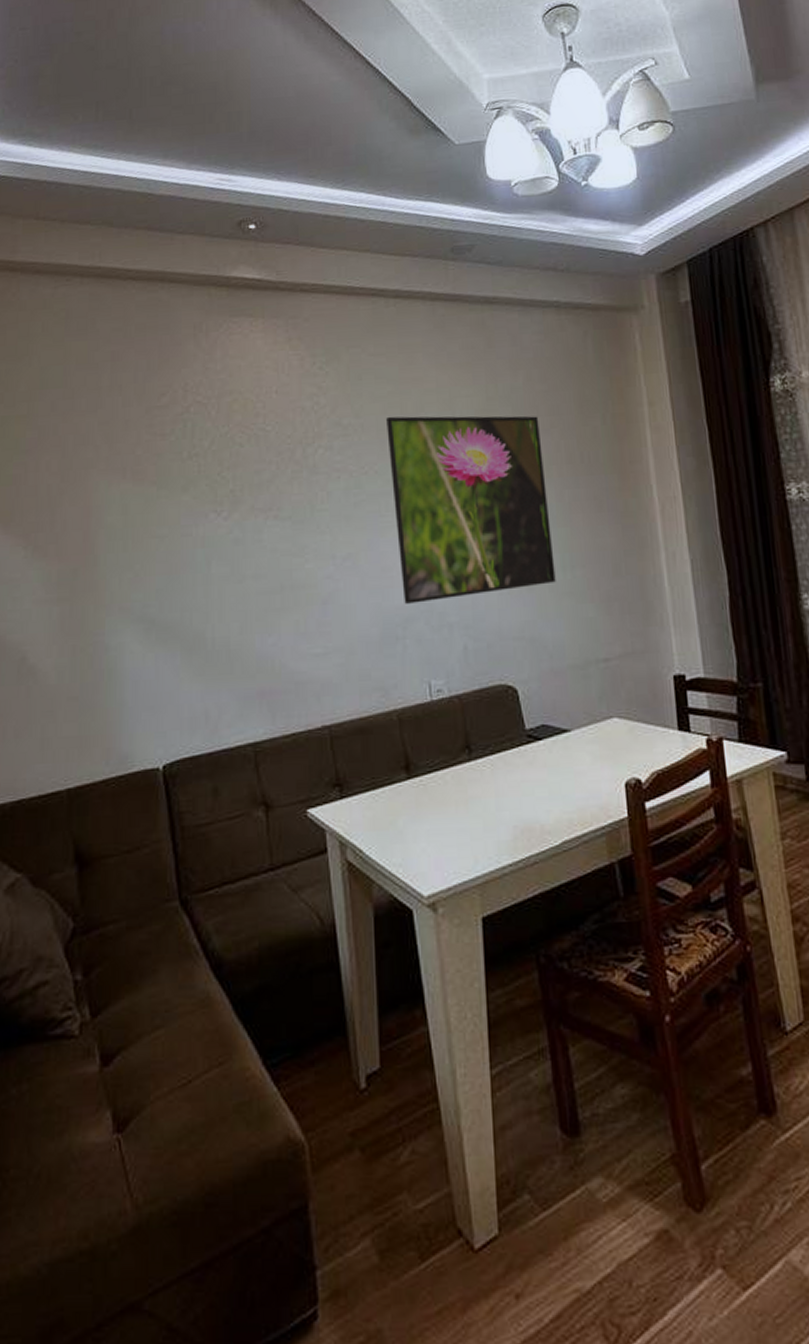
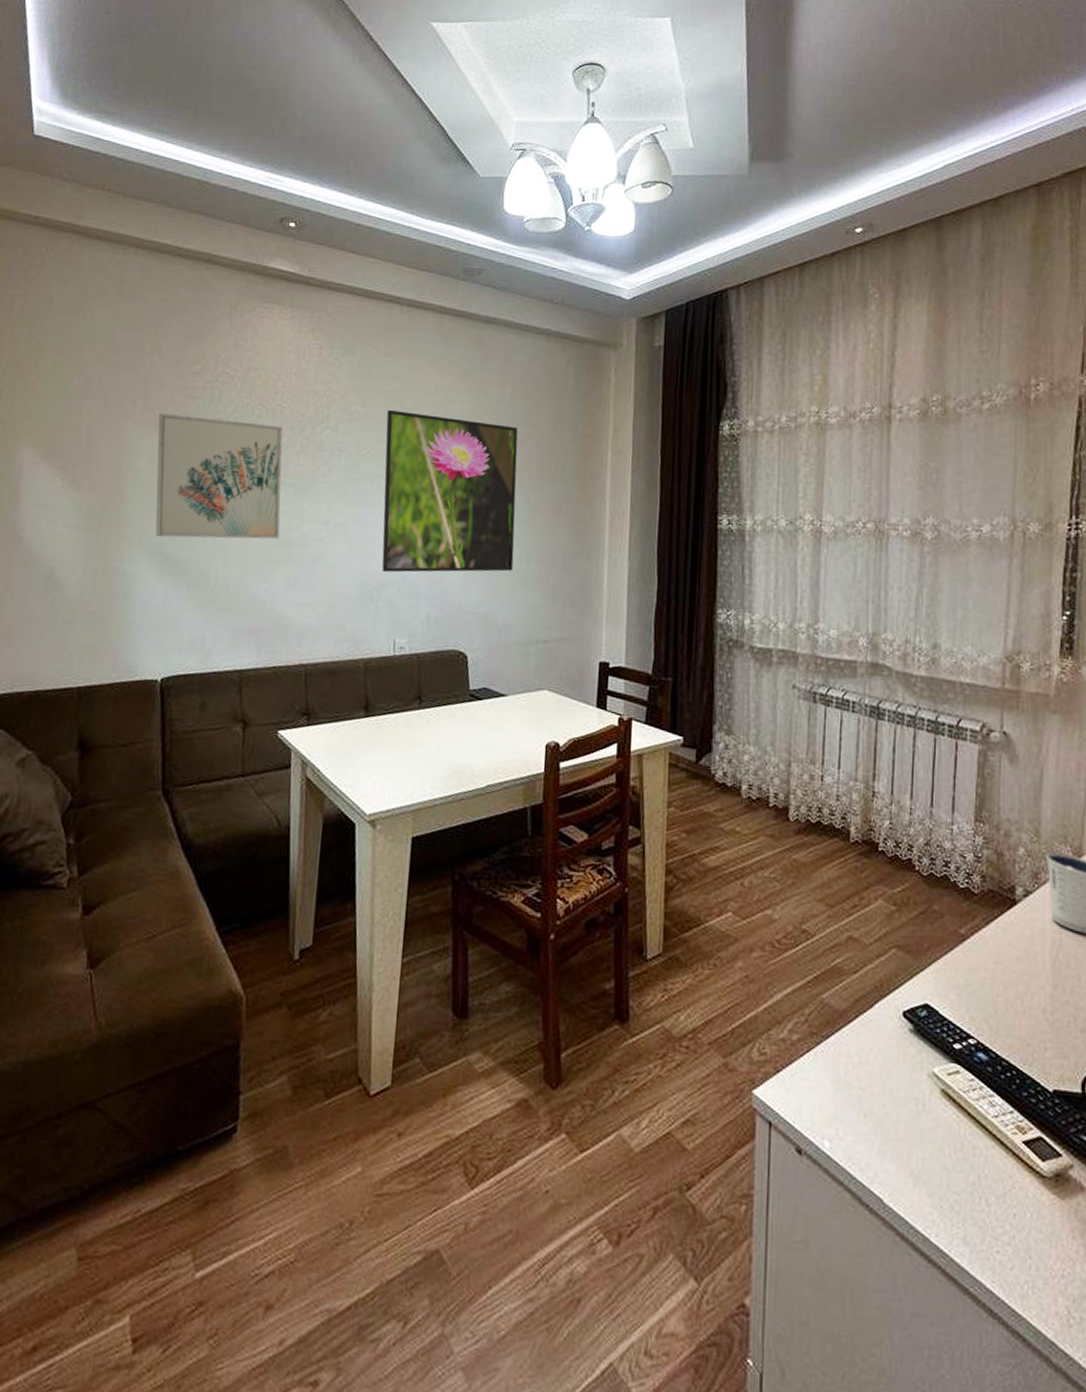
wall art: none [126,453,280,599] -> present [155,413,283,540]

